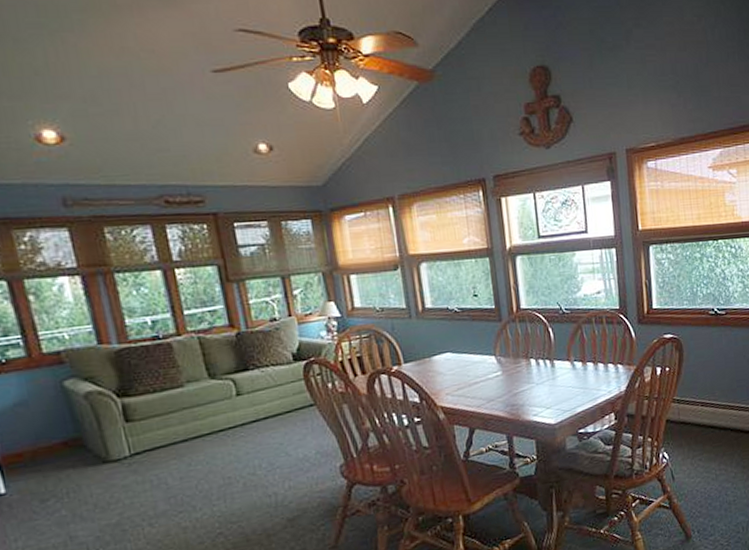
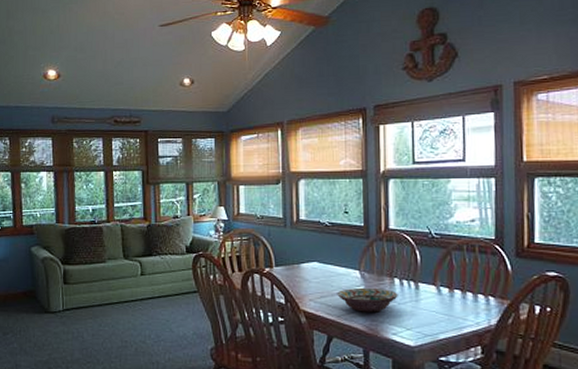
decorative bowl: none [474,371,536,399] -> present [337,287,398,312]

